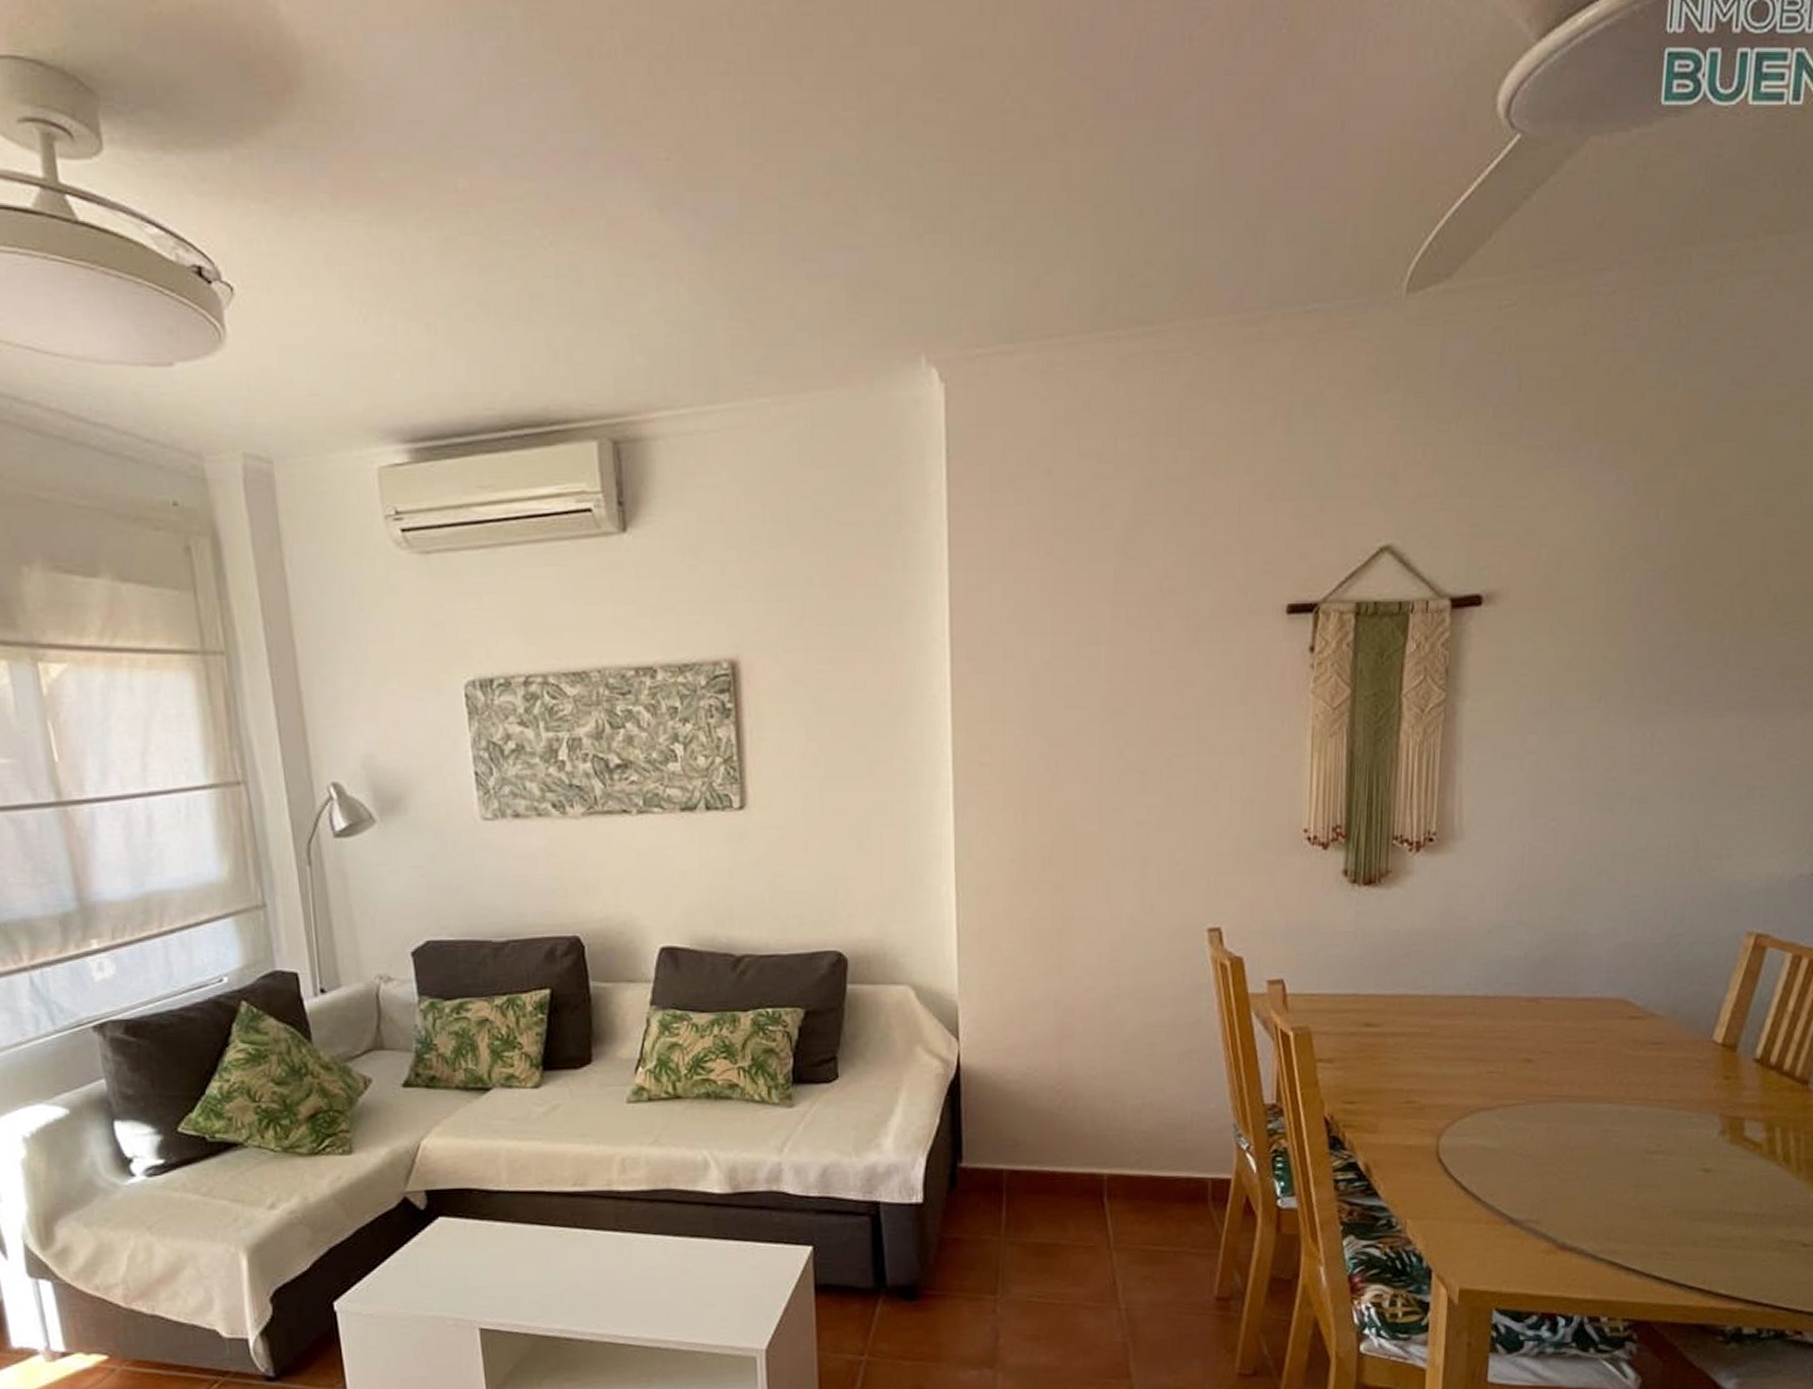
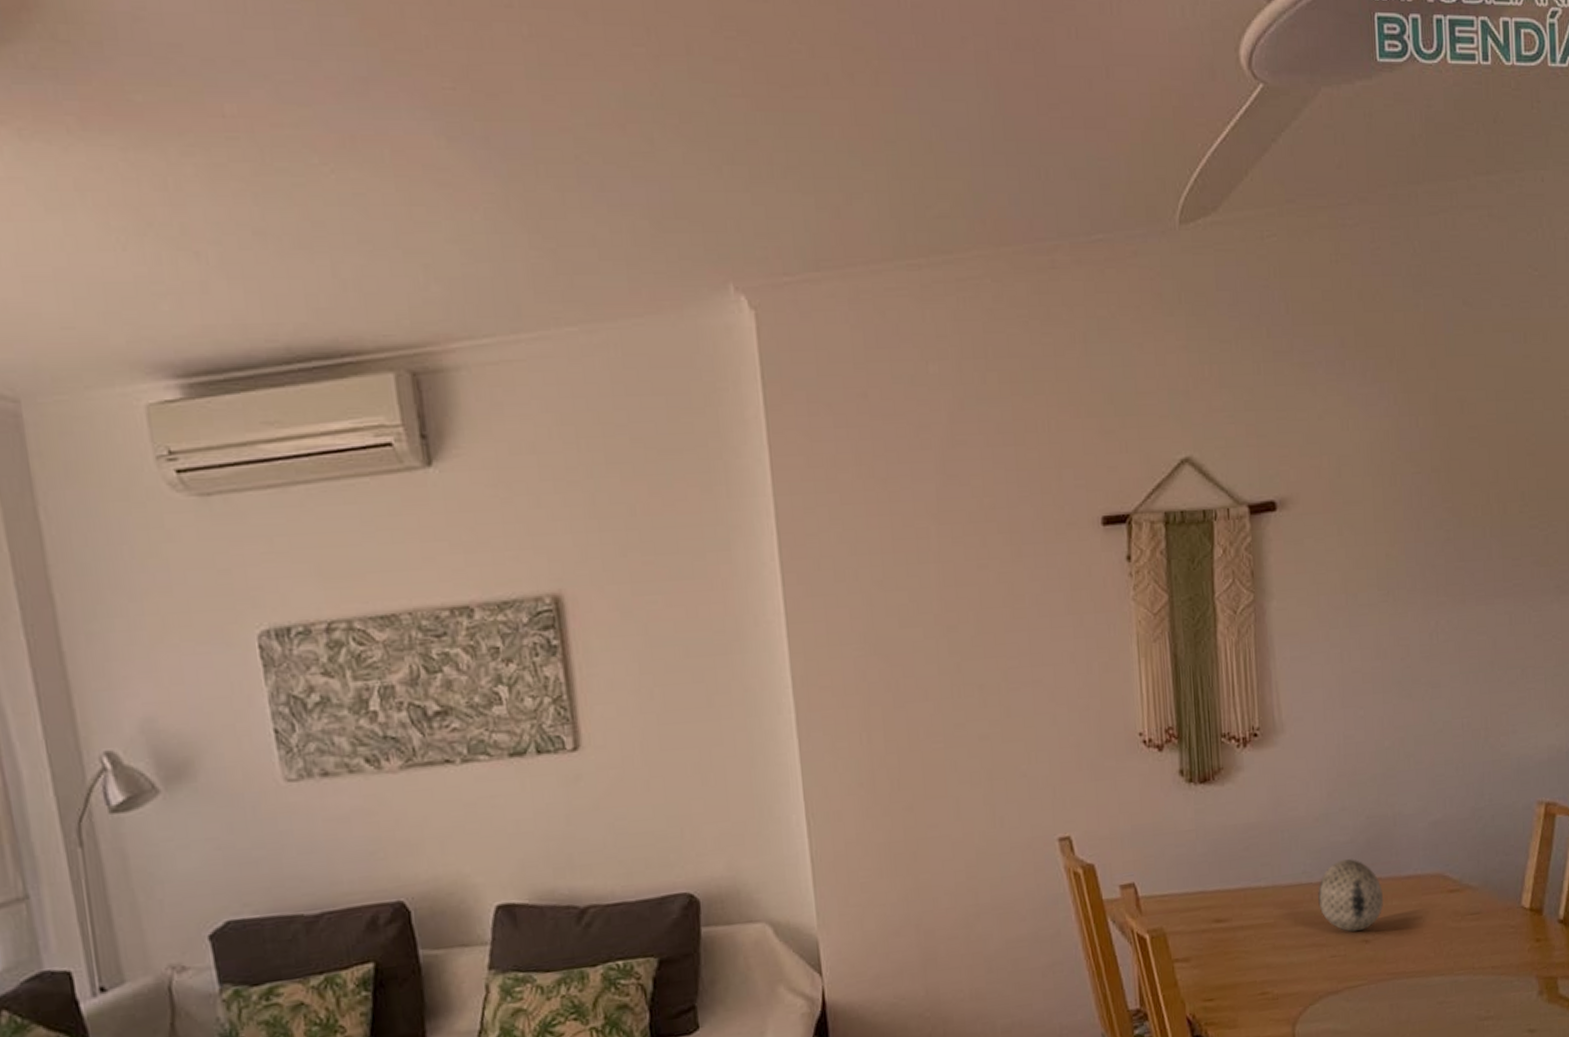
decorative egg: none [1480,975,1554,1049] -> present [1318,859,1383,932]

